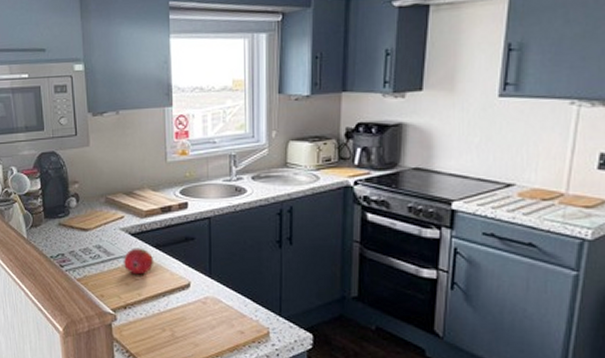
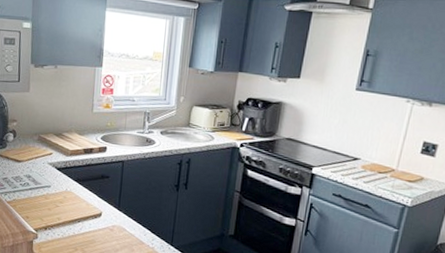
fruit: present [123,247,154,275] -> none [48,180,74,203]

